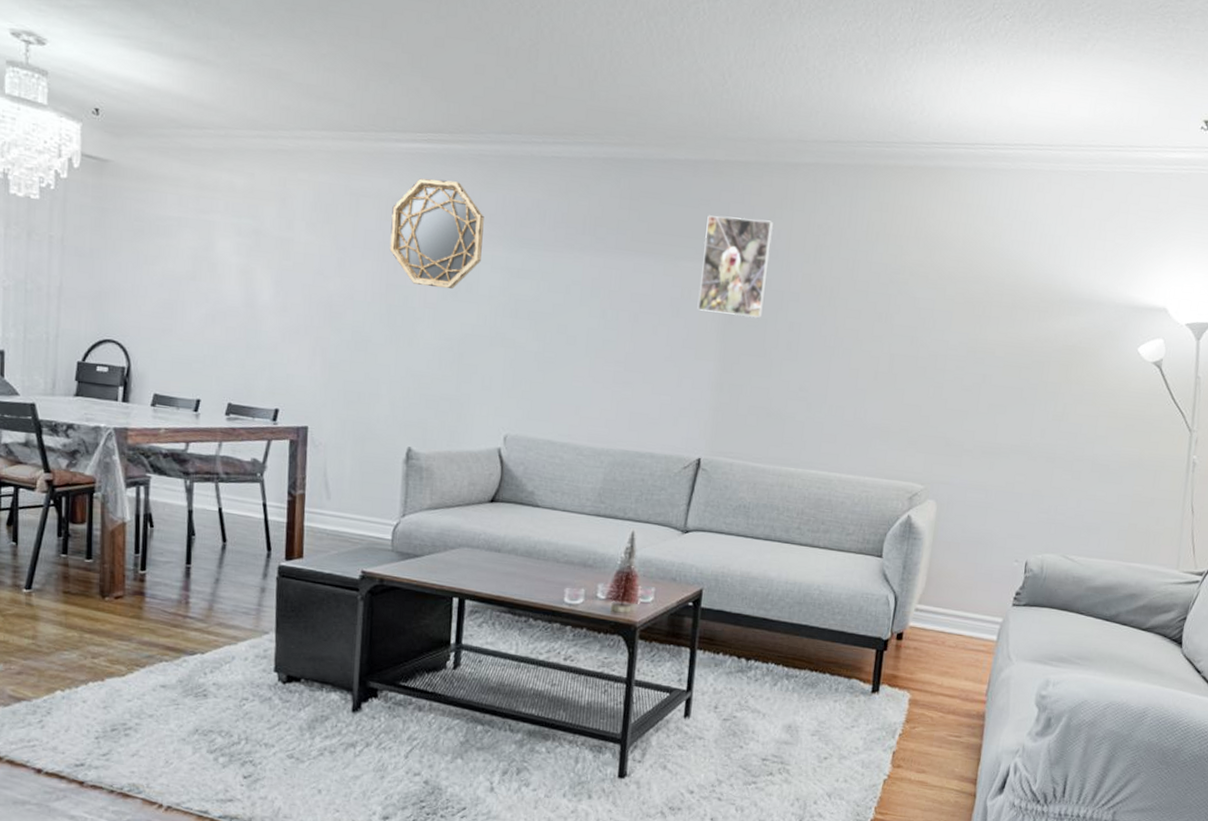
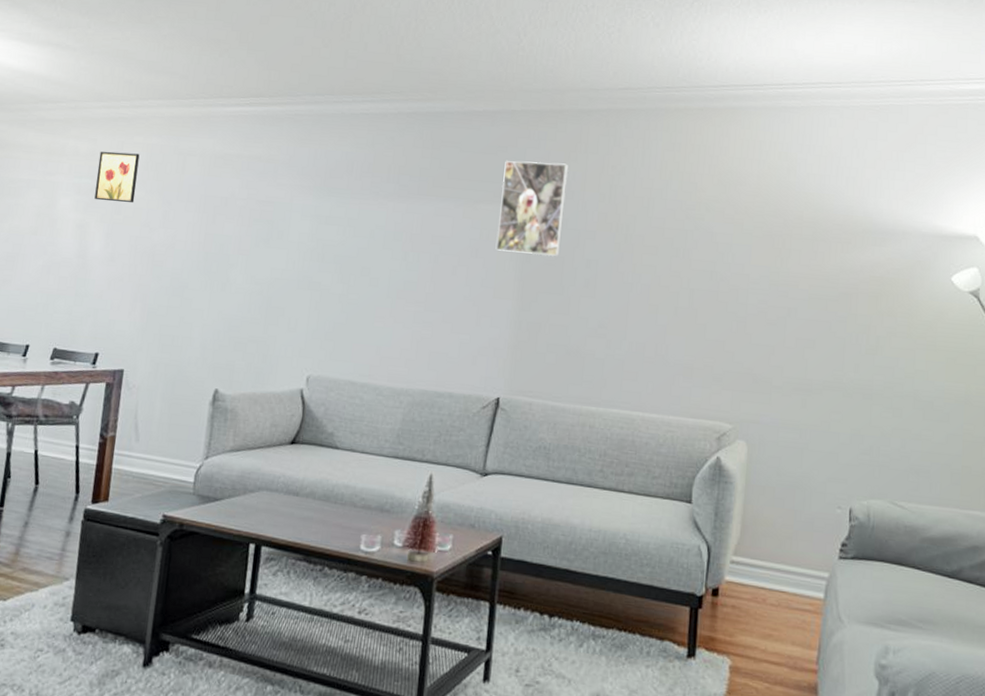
wall art: none [257,187,306,248] -> present [94,151,140,203]
home mirror: present [389,178,484,289] -> none [210,137,297,236]

